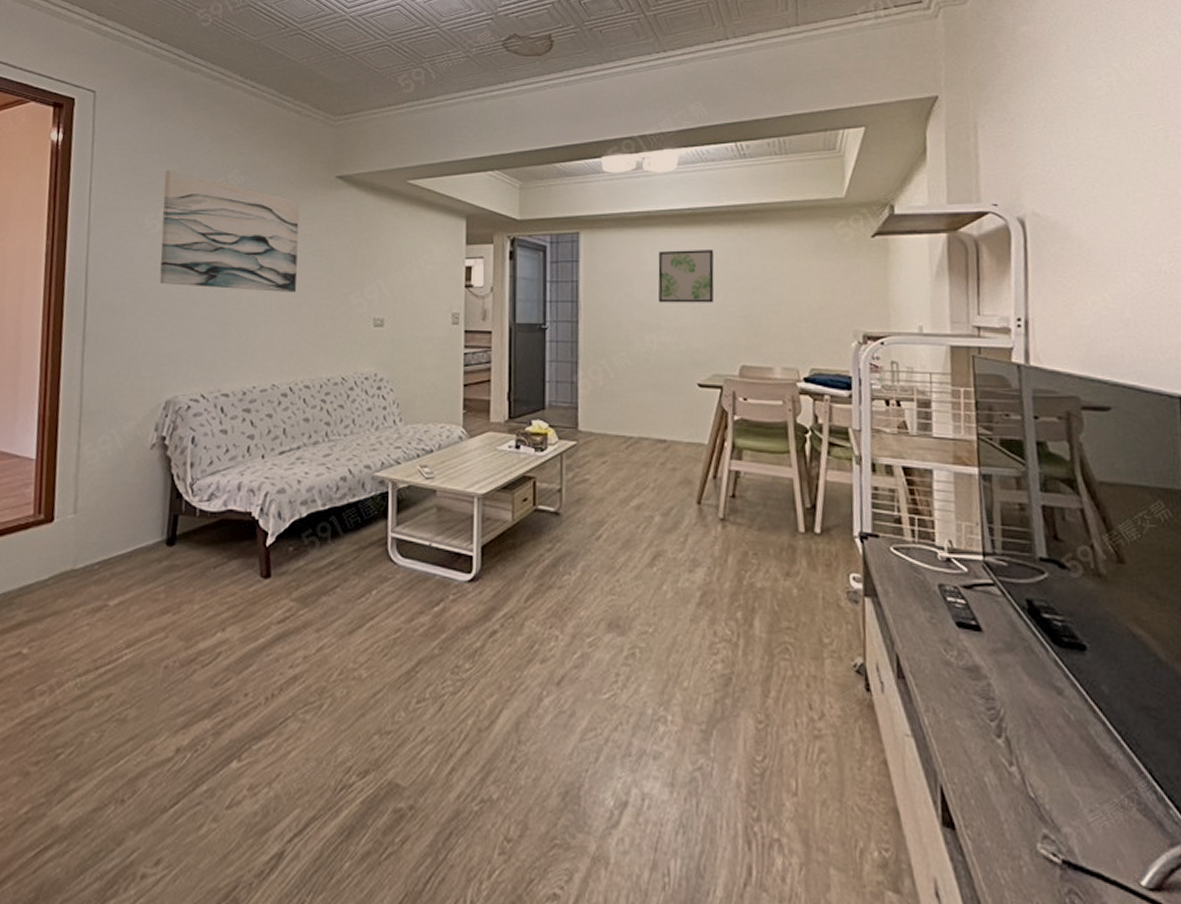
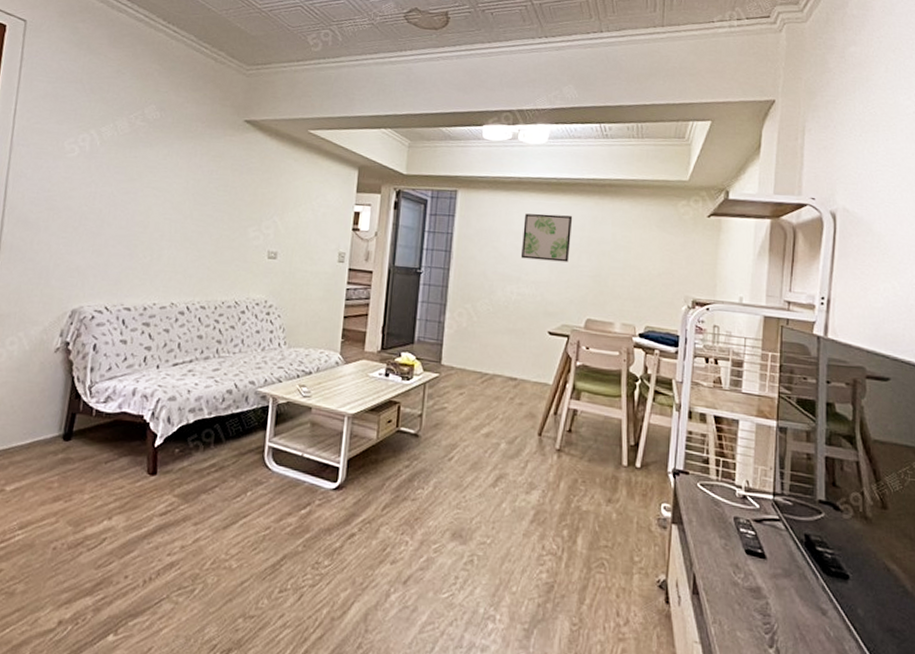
wall art: present [159,169,300,292] -> none [74,99,209,221]

